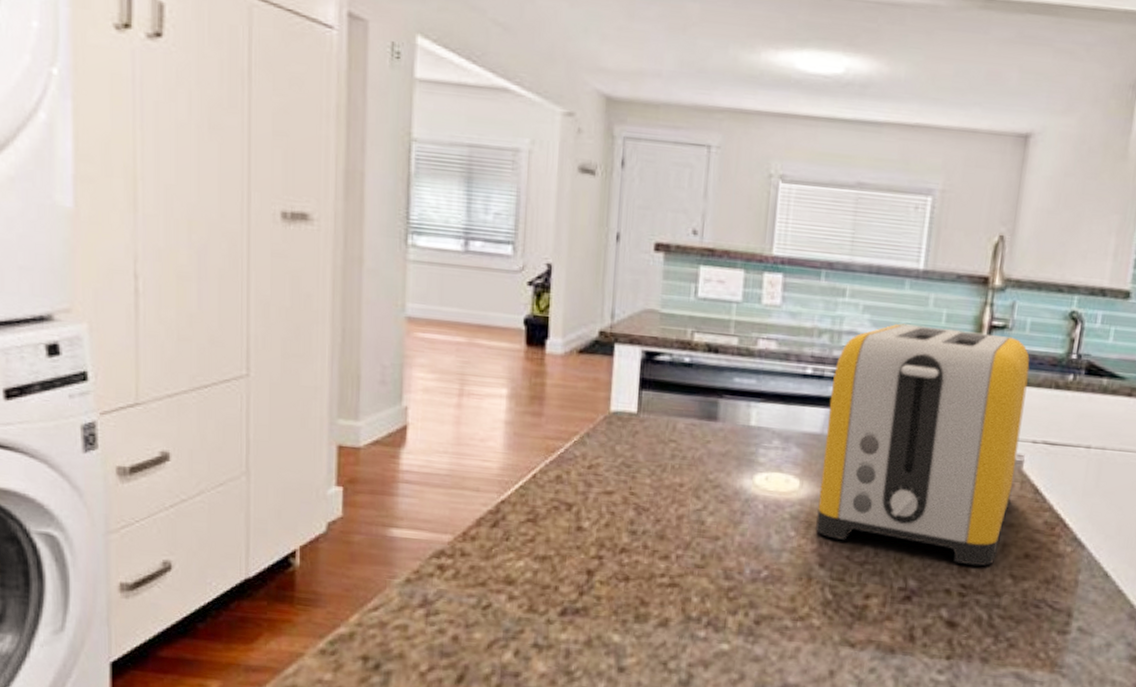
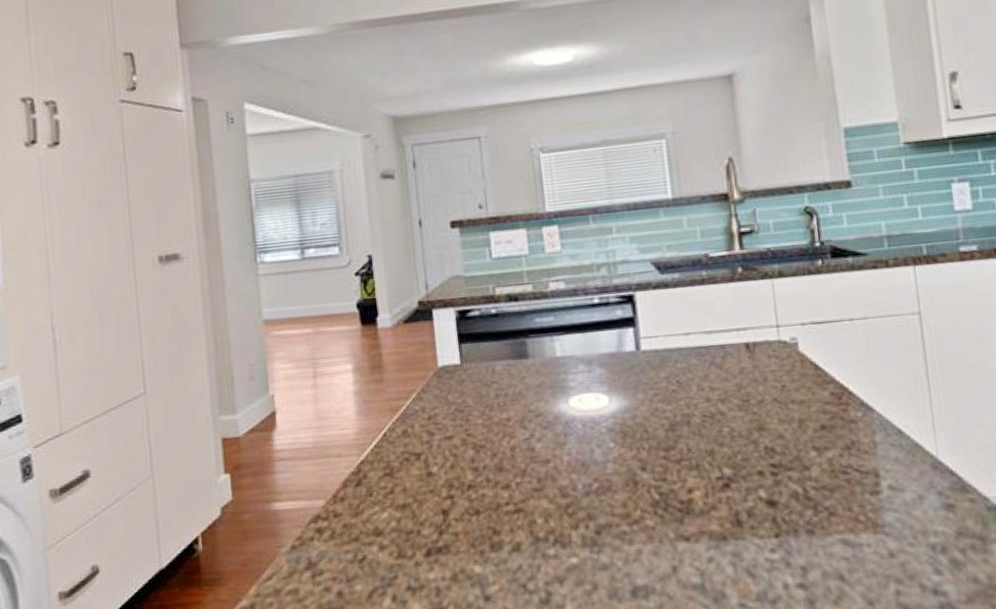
toaster: present [815,323,1030,566] -> none [617,239,797,445]

